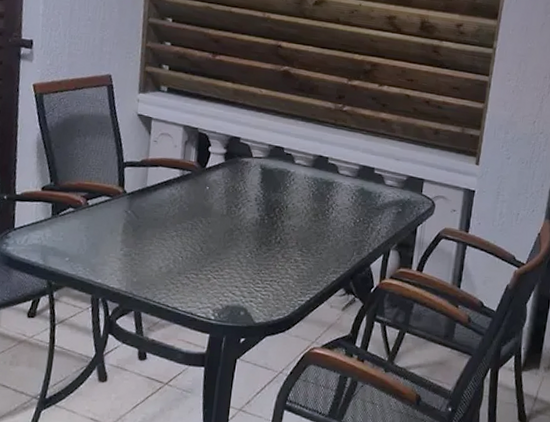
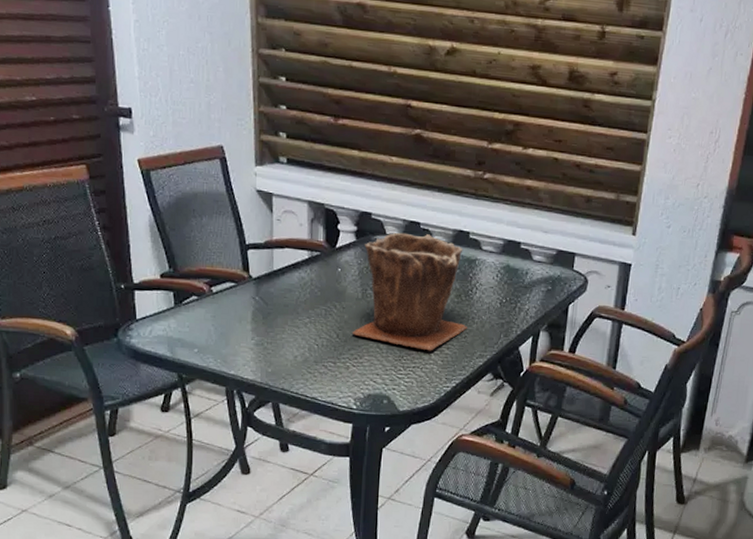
plant pot: none [215,155,323,266] -> present [352,232,467,351]

